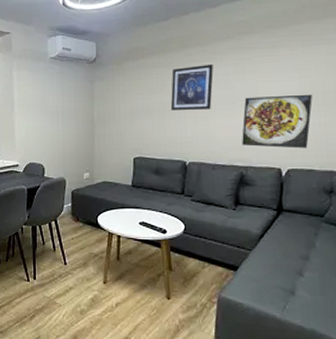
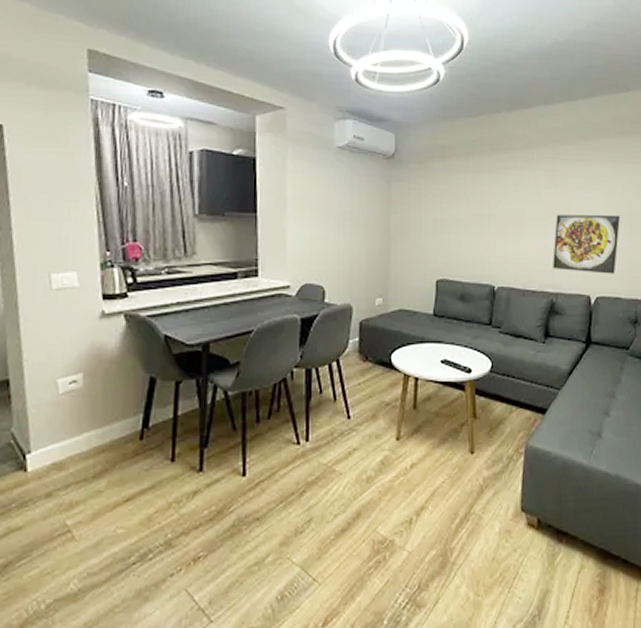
wall art: present [170,65,214,110] -> none [479,173,525,227]

